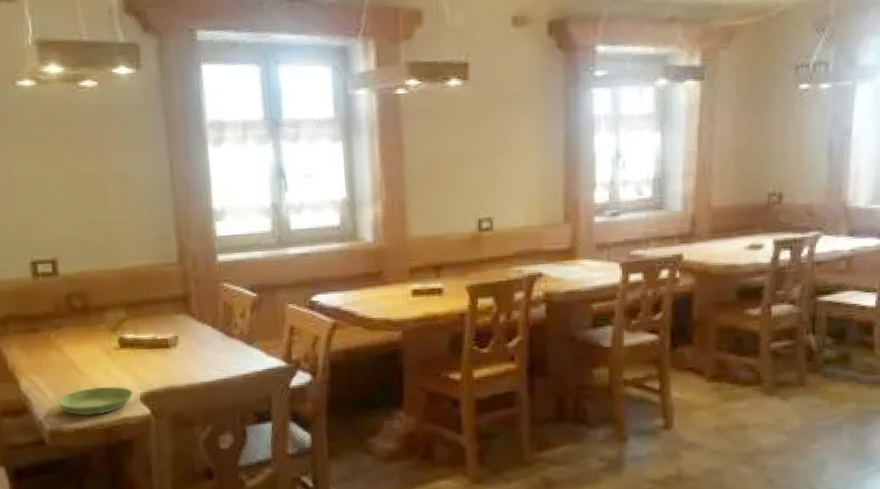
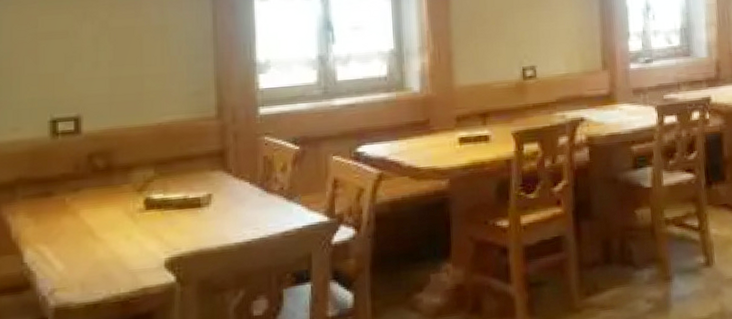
saucer: present [57,387,134,416] -> none [67,253,157,288]

